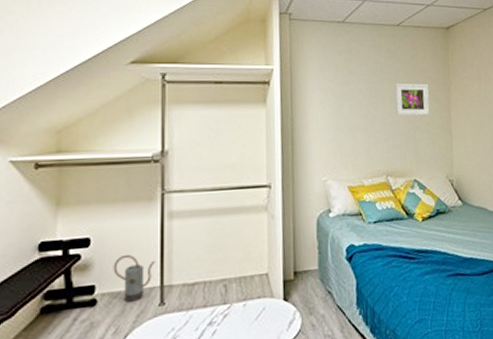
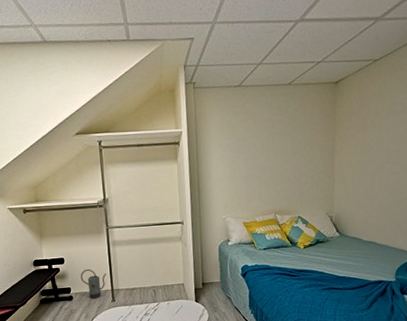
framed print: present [394,83,430,116] -> none [284,135,315,165]

